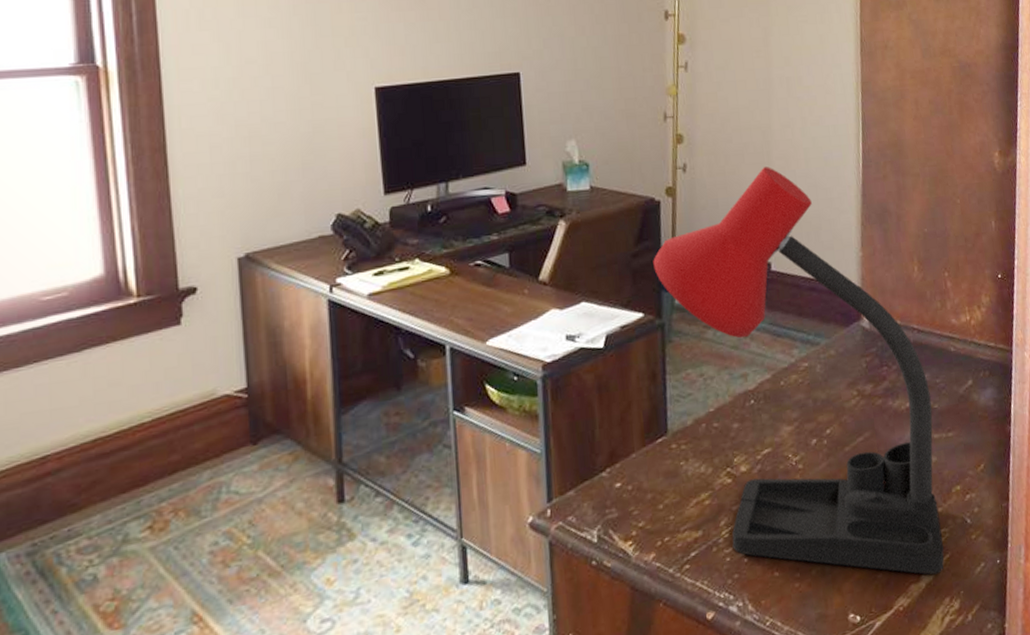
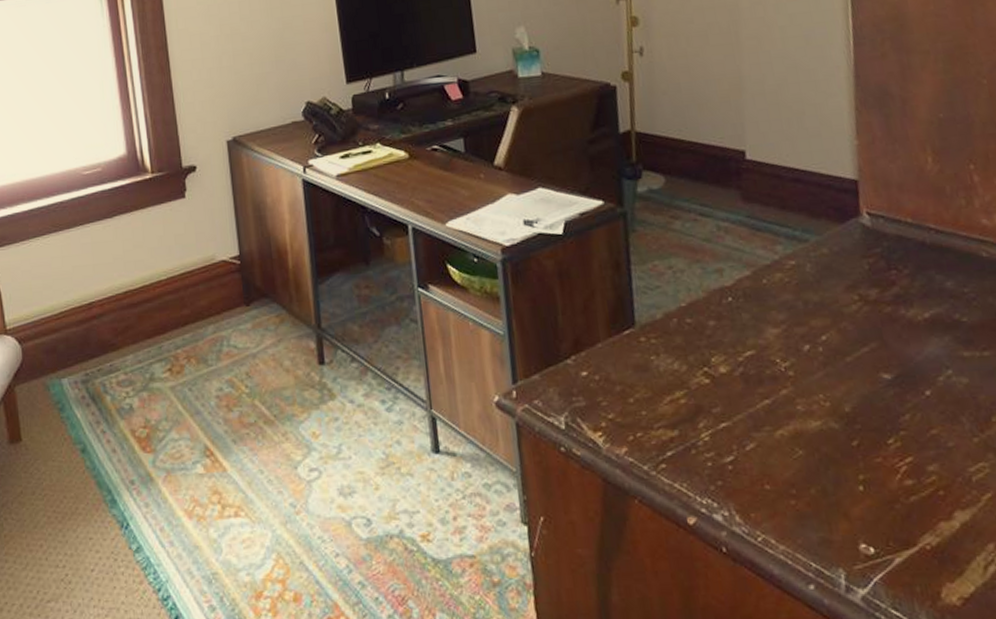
desk lamp: present [653,167,944,575] -> none [611,47,985,515]

